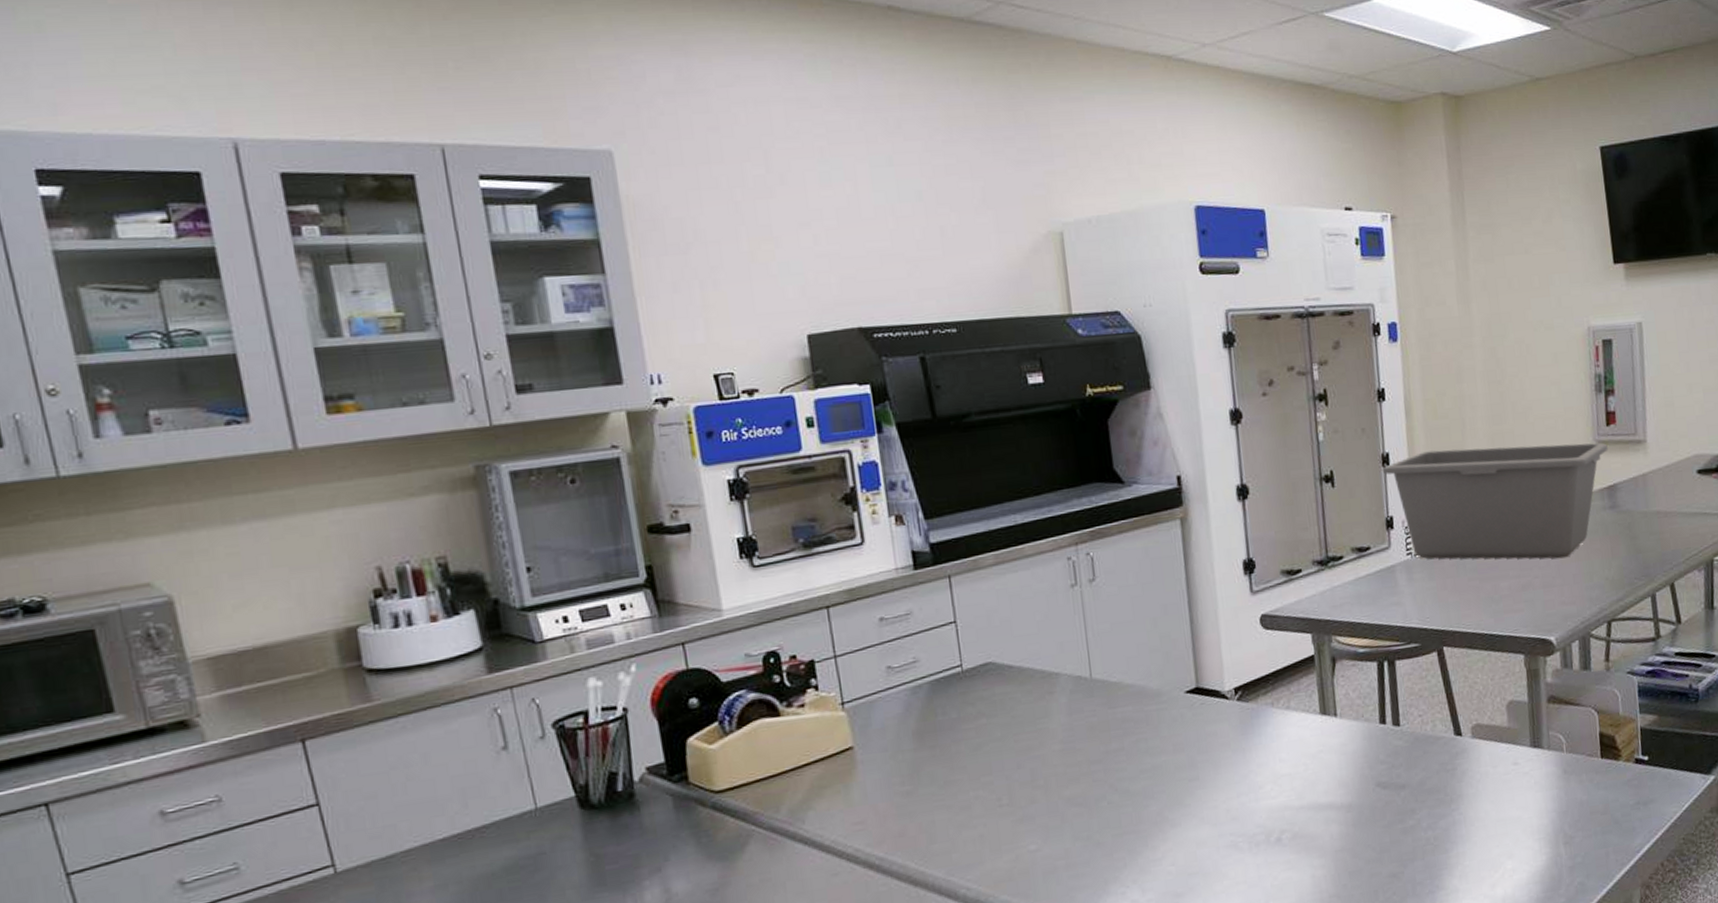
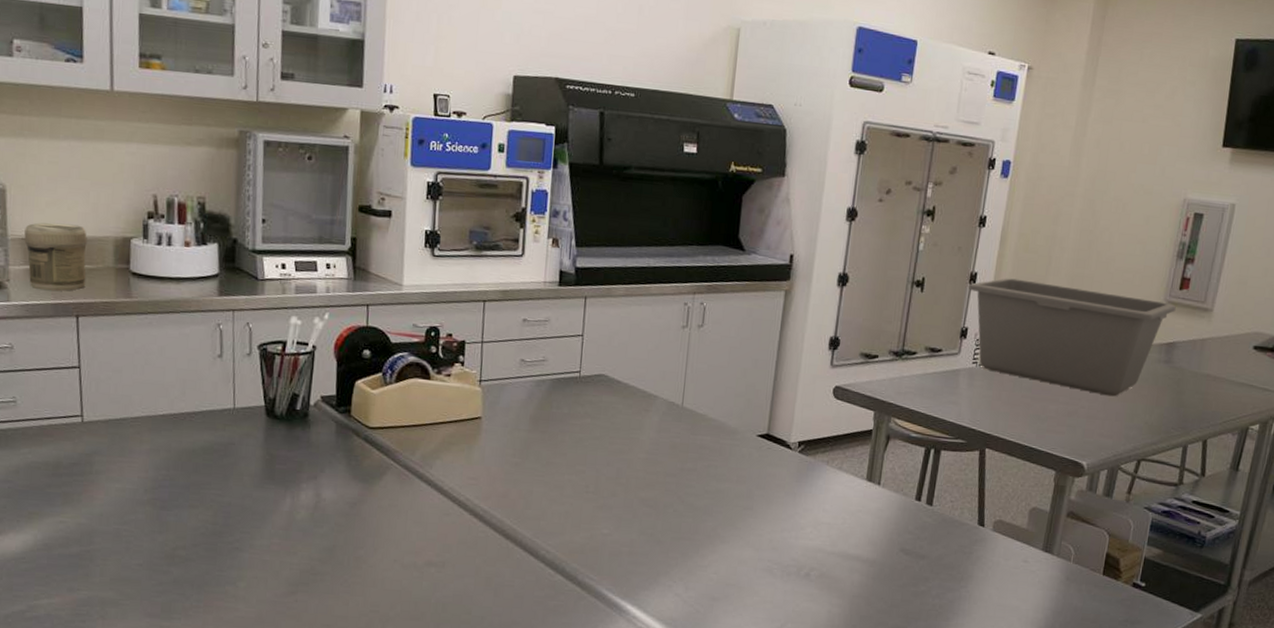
jar: none [209,625,307,719] -> present [24,222,87,292]

